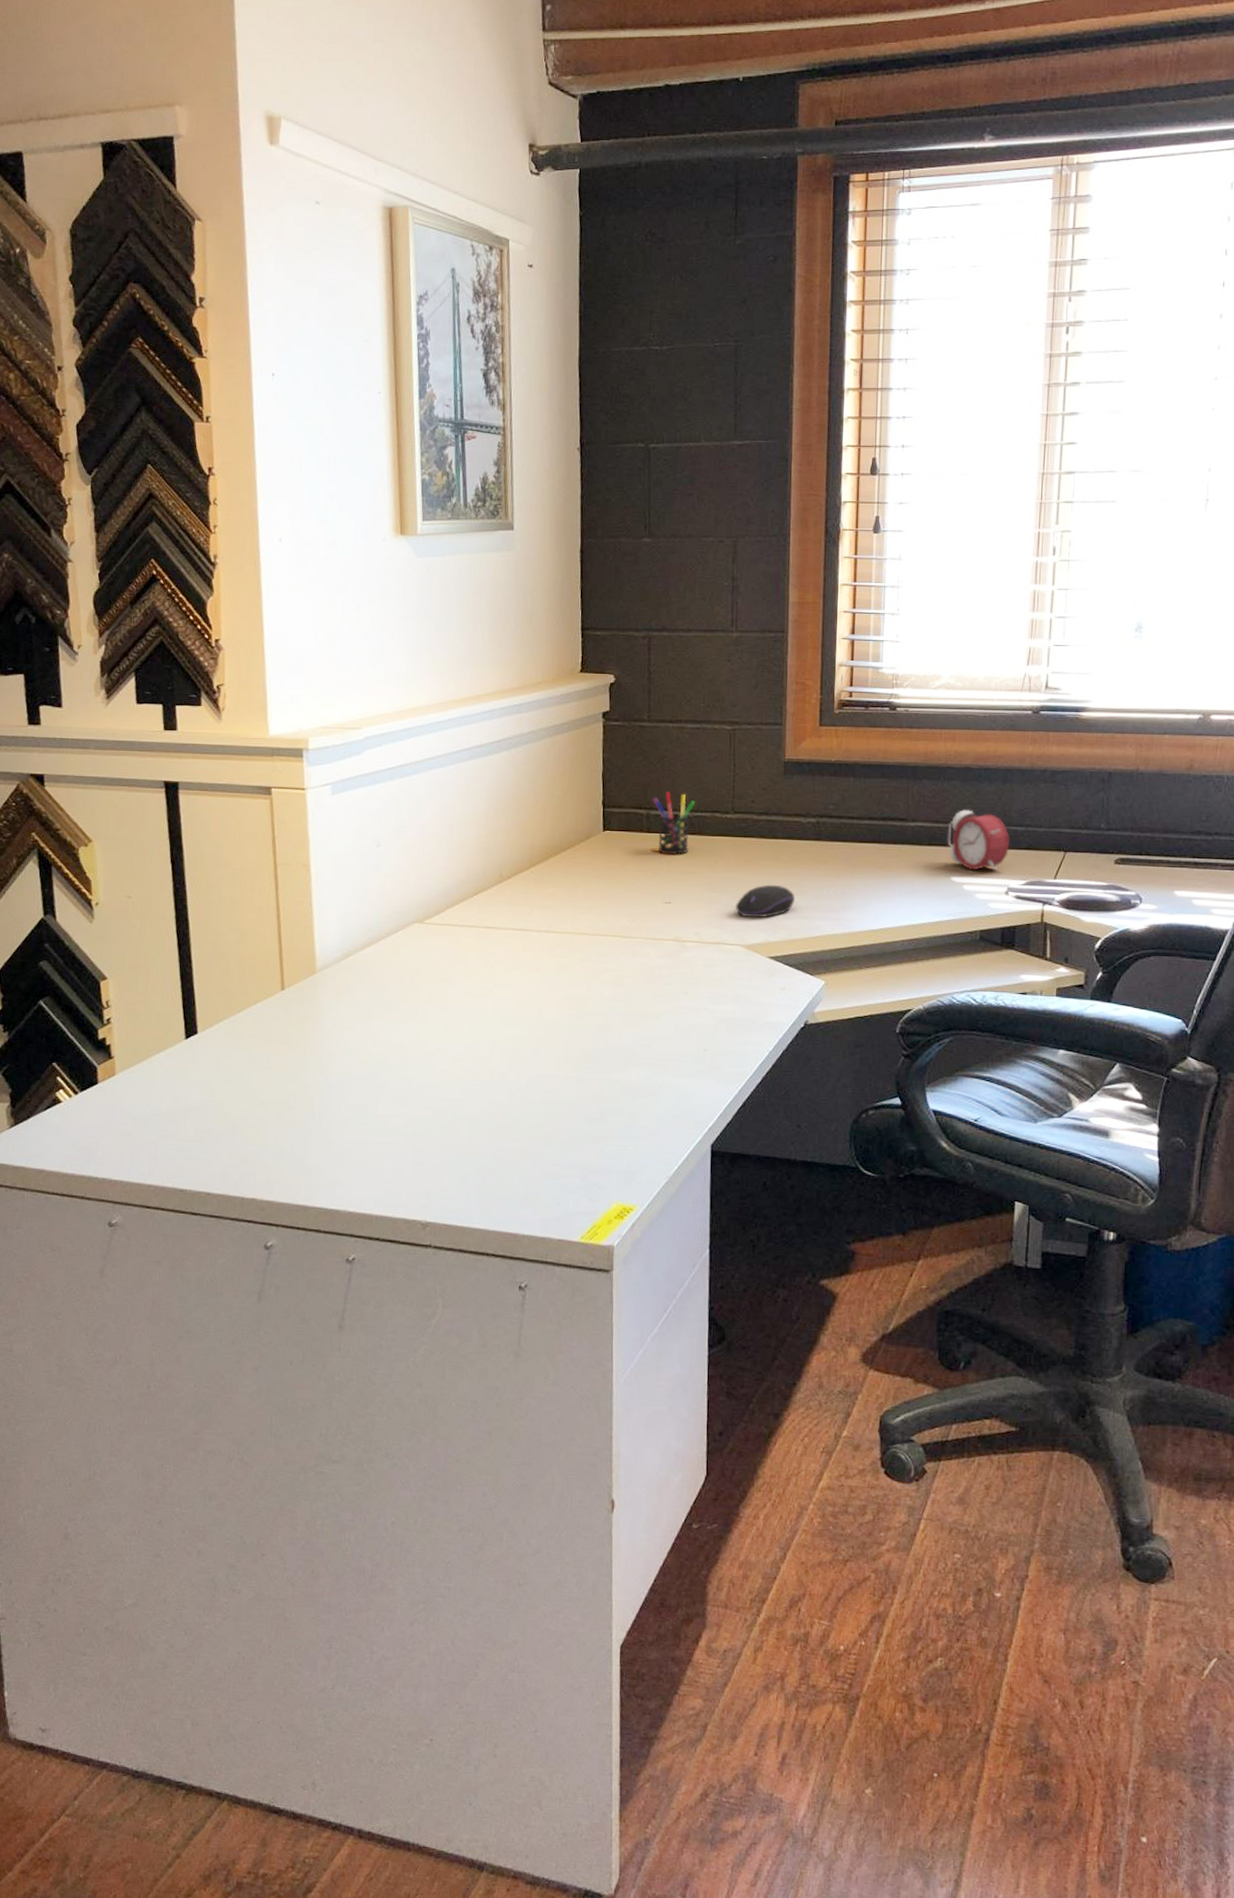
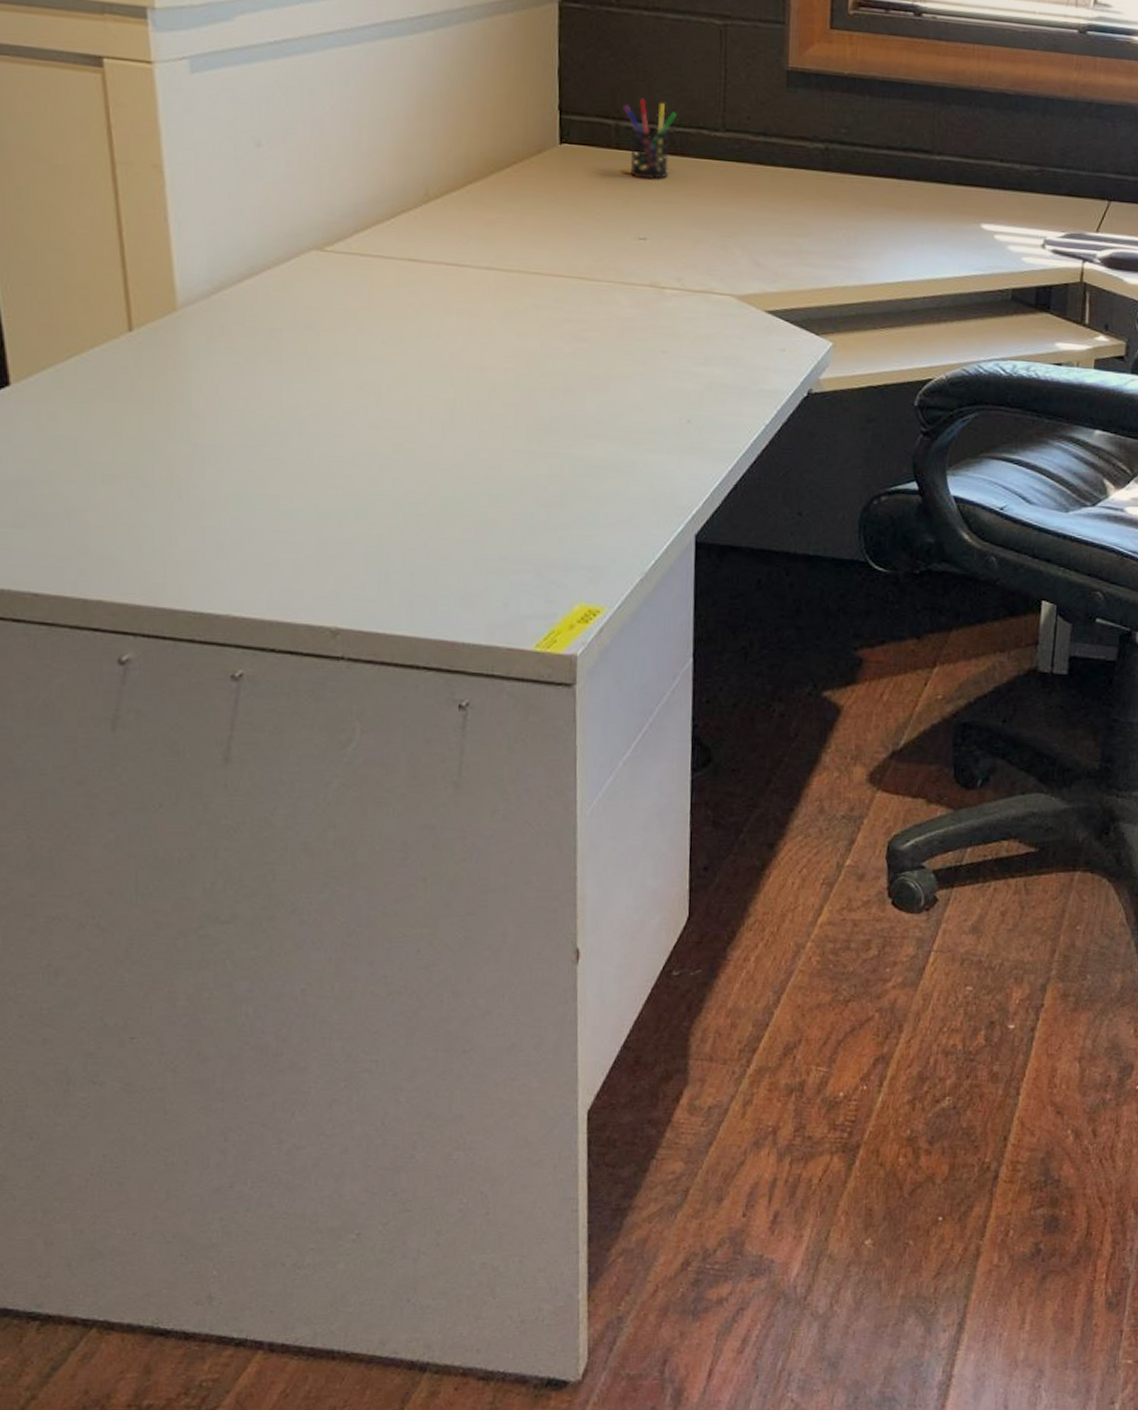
computer mouse: present [735,884,795,918] -> none [725,222,798,263]
alarm clock: present [947,810,1010,870] -> none [977,144,1049,219]

